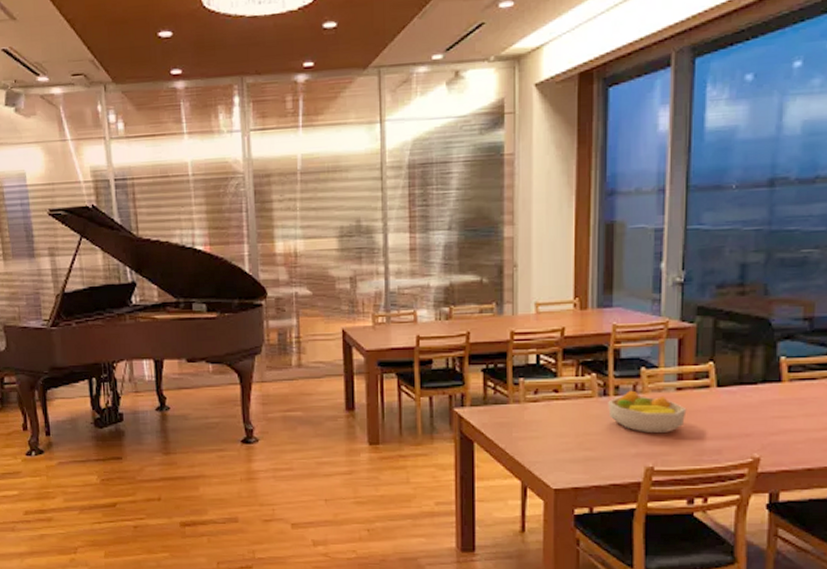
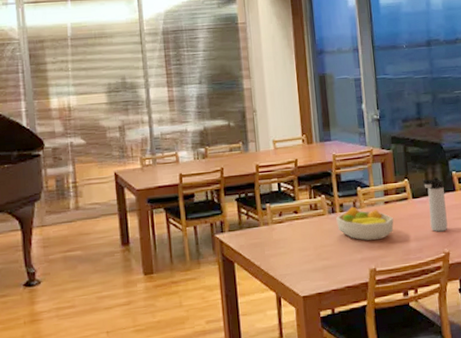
thermos bottle: none [734,361,765,432] -> present [422,176,448,232]

